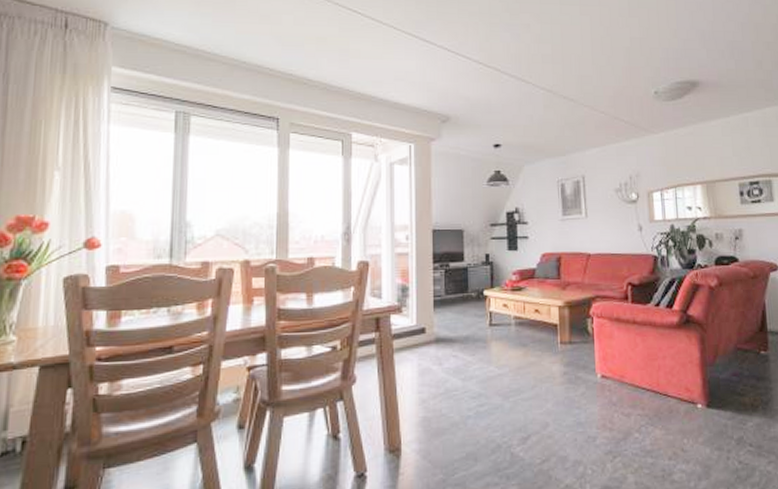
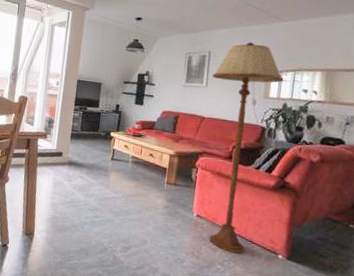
floor lamp: none [591,160,666,414] -> present [209,42,284,254]

